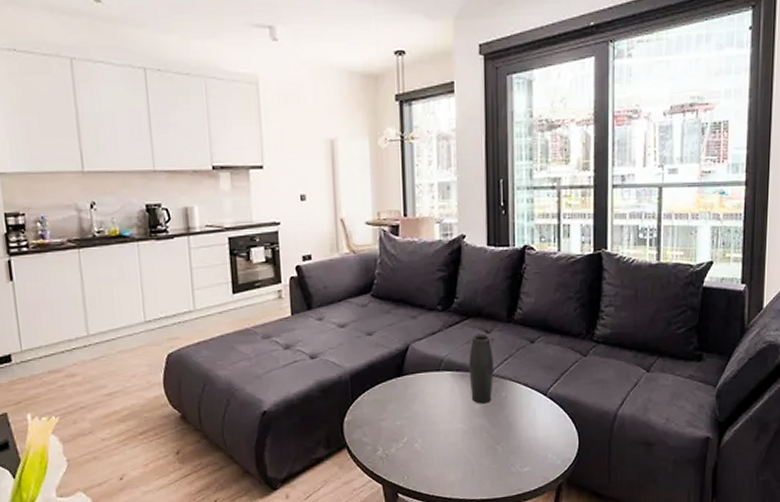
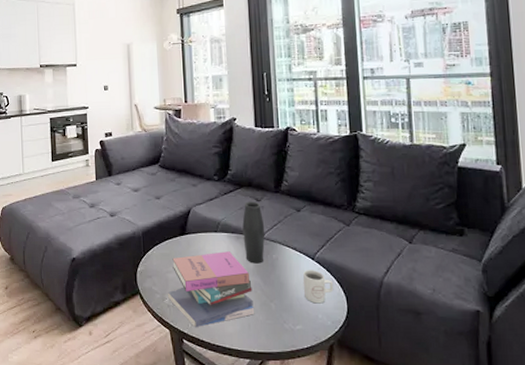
books: none [381,392,480,480] -> present [168,251,255,328]
mug: none [533,406,566,443] -> present [302,270,334,304]

